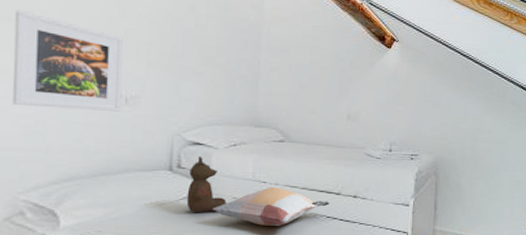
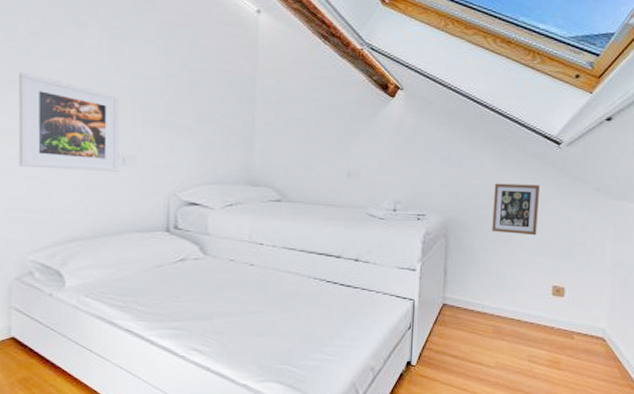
teddy bear: present [186,156,228,212] -> none [184,217,225,275]
decorative pillow: present [212,187,330,226] -> none [210,249,330,290]
picture frame: none [476,127,517,174] -> present [492,183,540,236]

